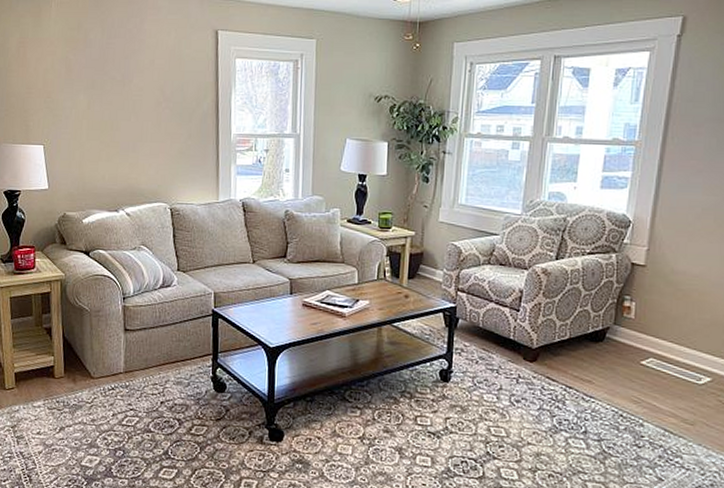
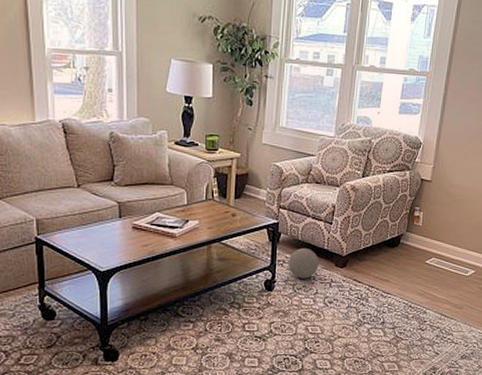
decorative ball: none [467,336,504,371] -> present [288,248,320,279]

